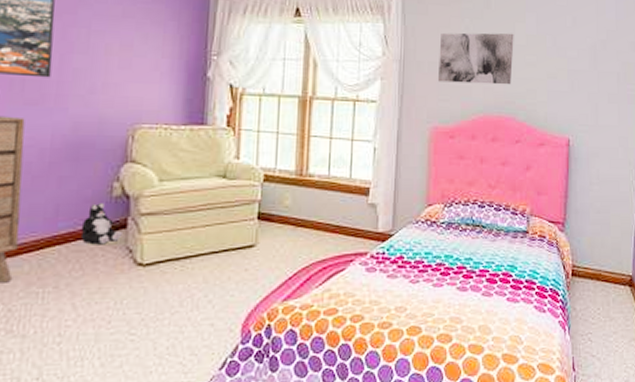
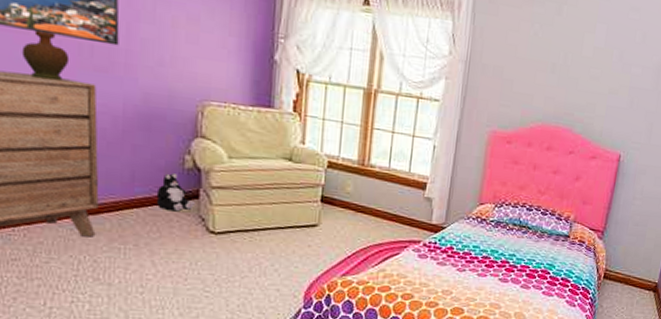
wall art: present [437,32,514,85] -> none [501,36,582,97]

